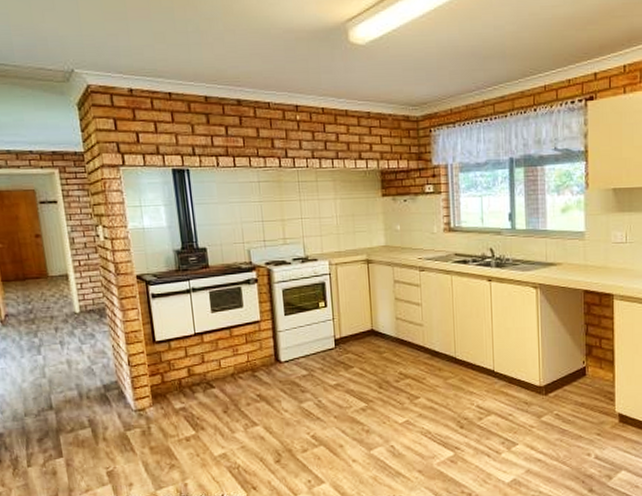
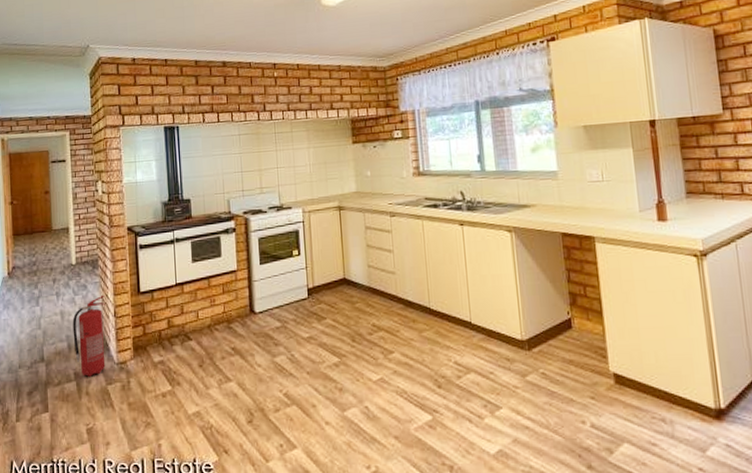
fire extinguisher: none [81,344,123,424] -> present [72,294,106,377]

